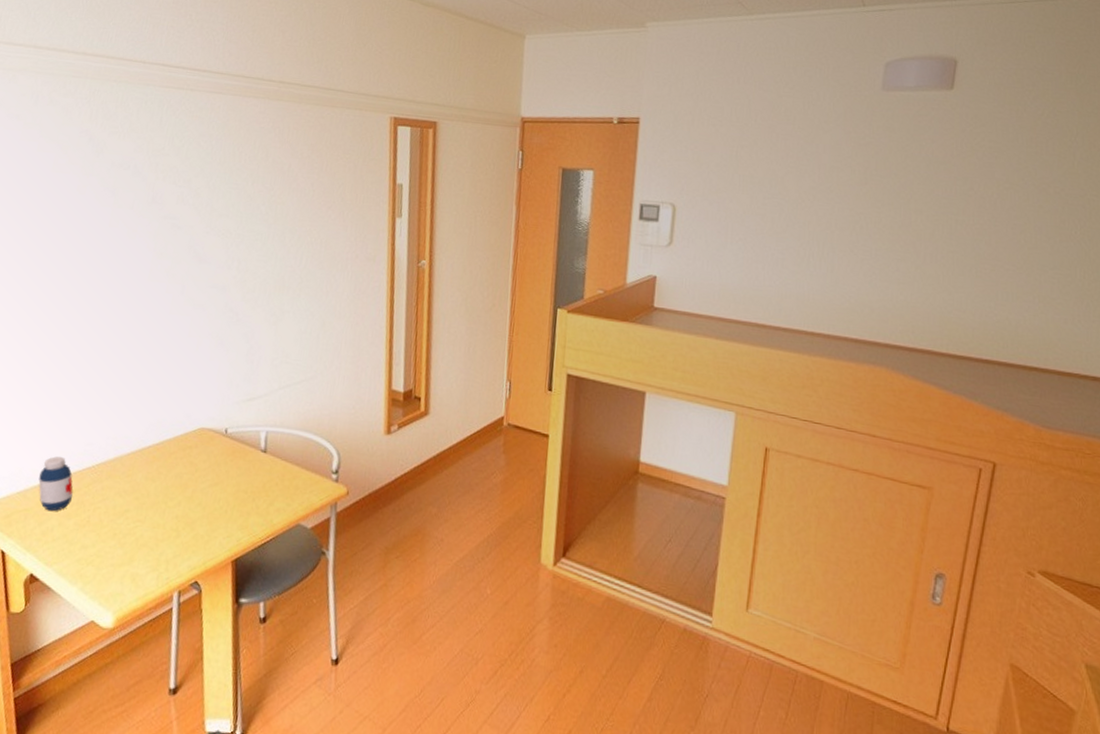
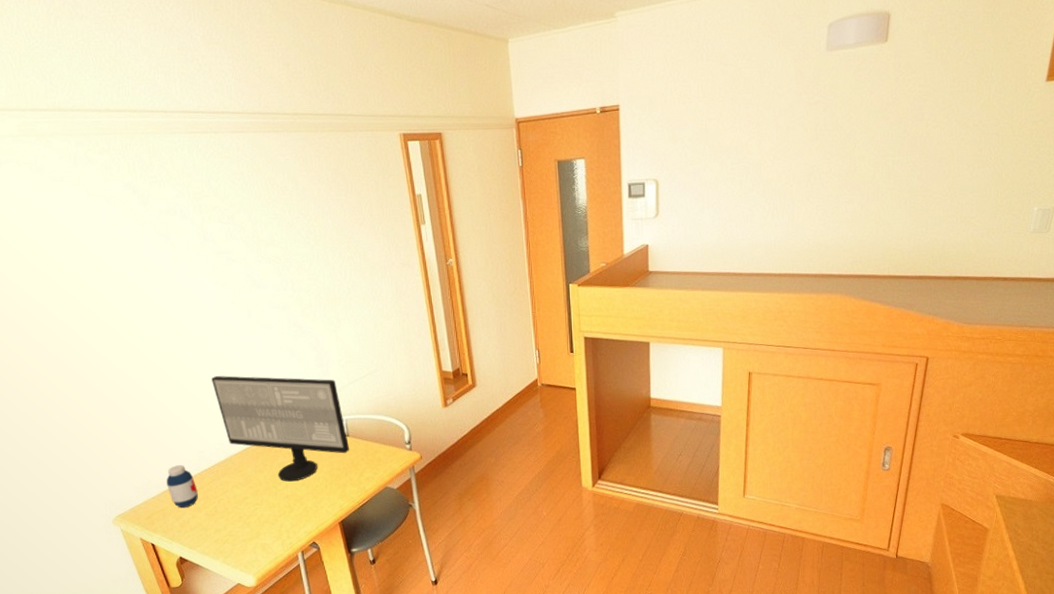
computer monitor: none [121,356,265,499] -> present [212,376,350,482]

